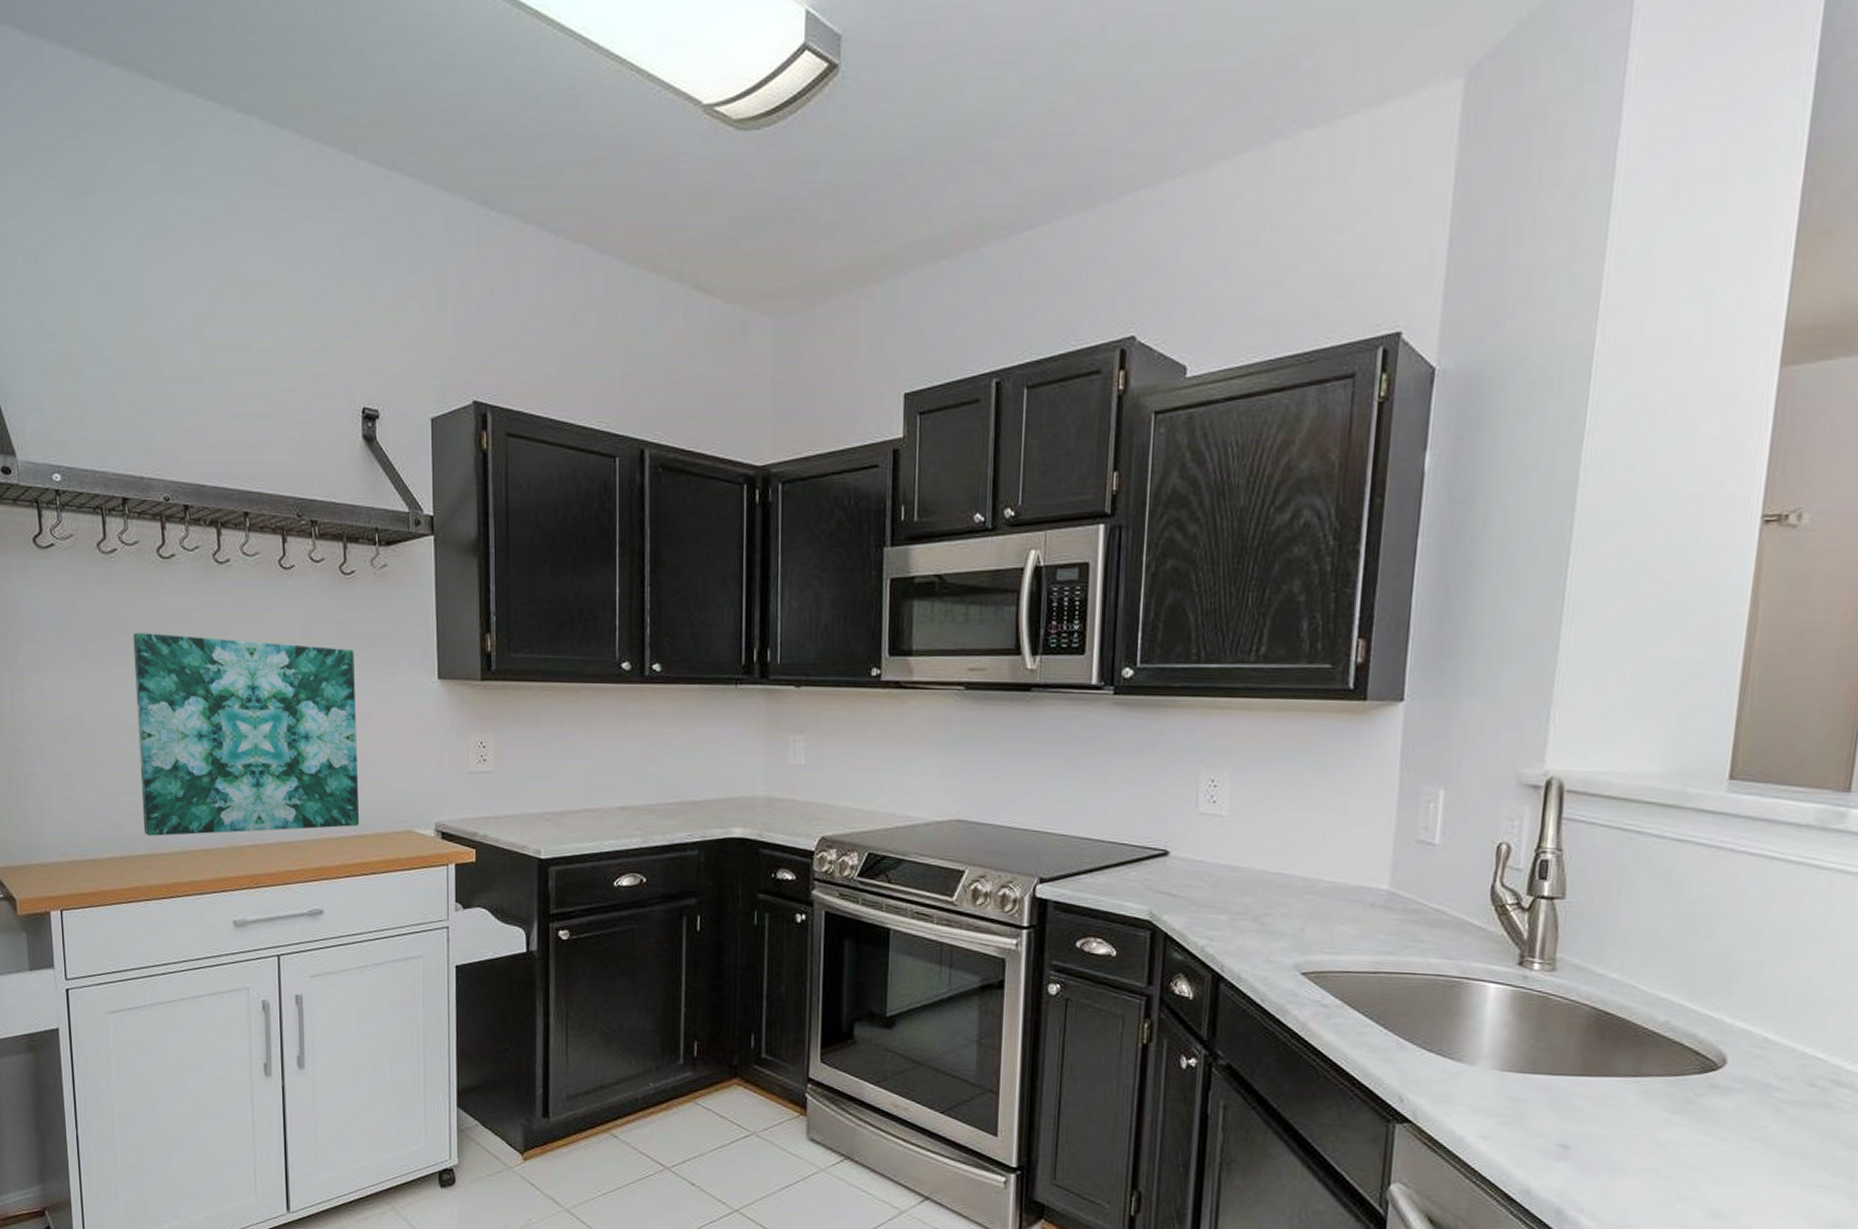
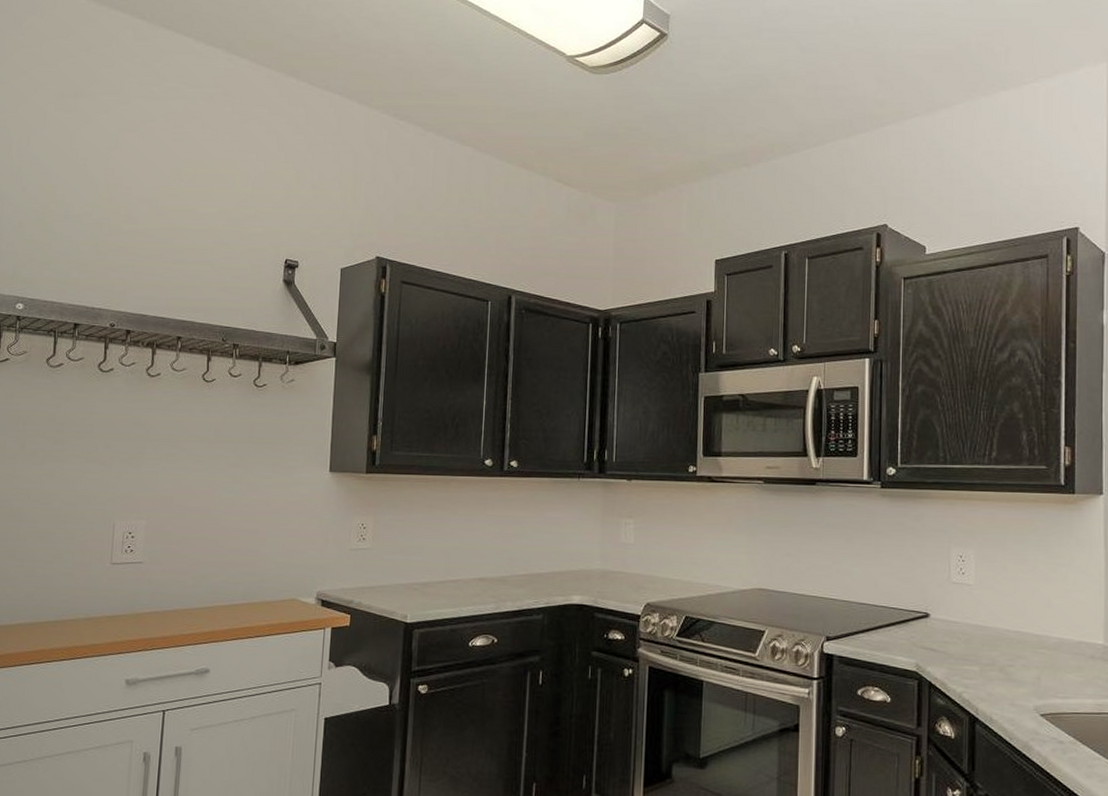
wall art: present [133,633,360,836] -> none [54,432,259,605]

